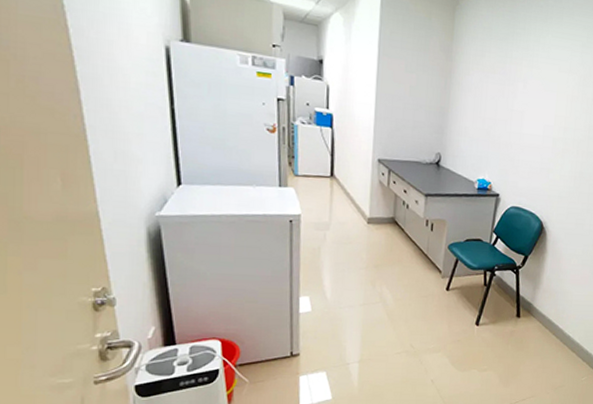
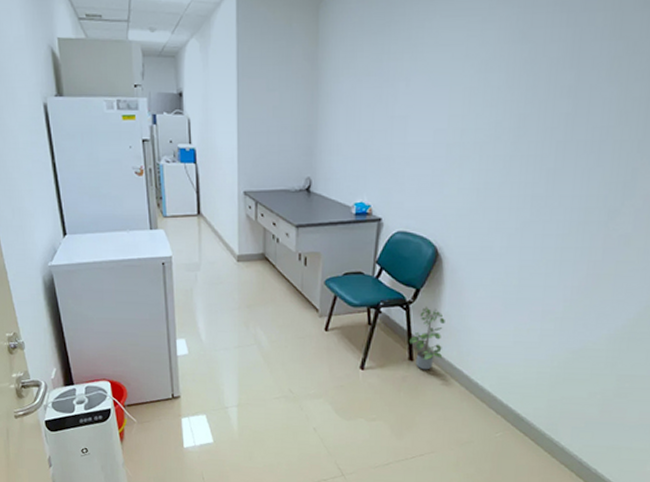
potted plant: none [517,271,547,326] -> present [408,307,445,370]

